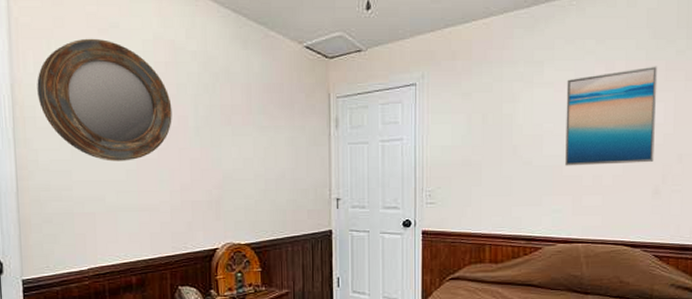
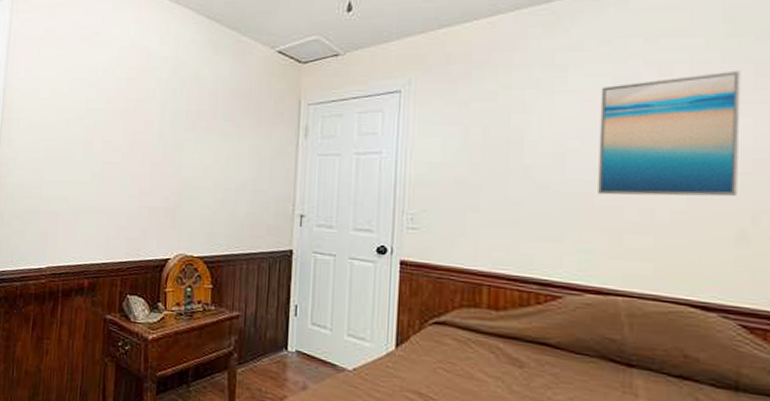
home mirror: present [37,38,172,162] -> none [24,46,140,163]

